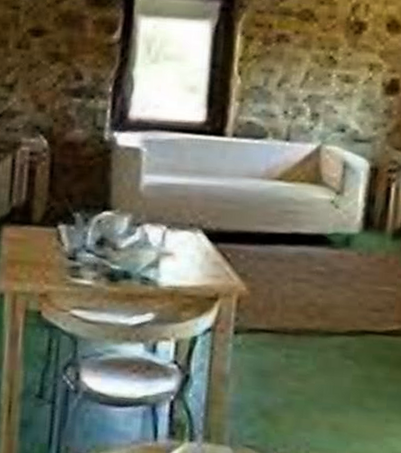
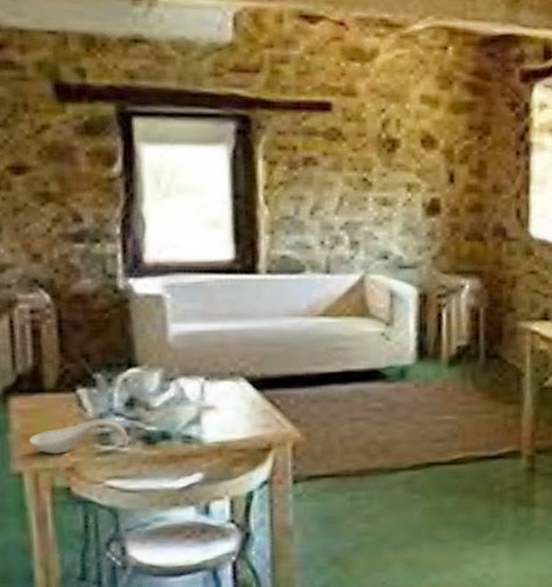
spoon rest: none [13,253,95,282] -> present [29,418,129,455]

